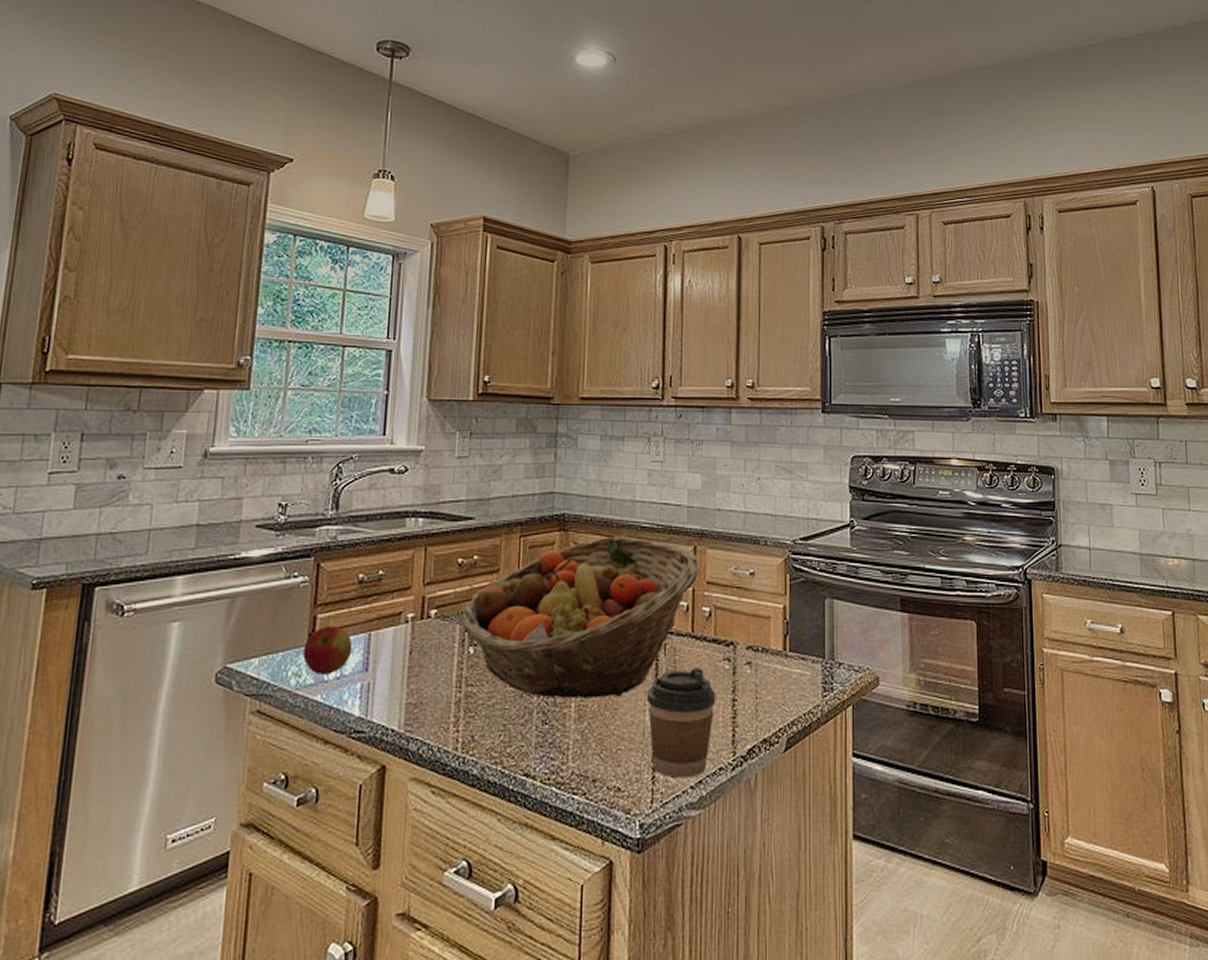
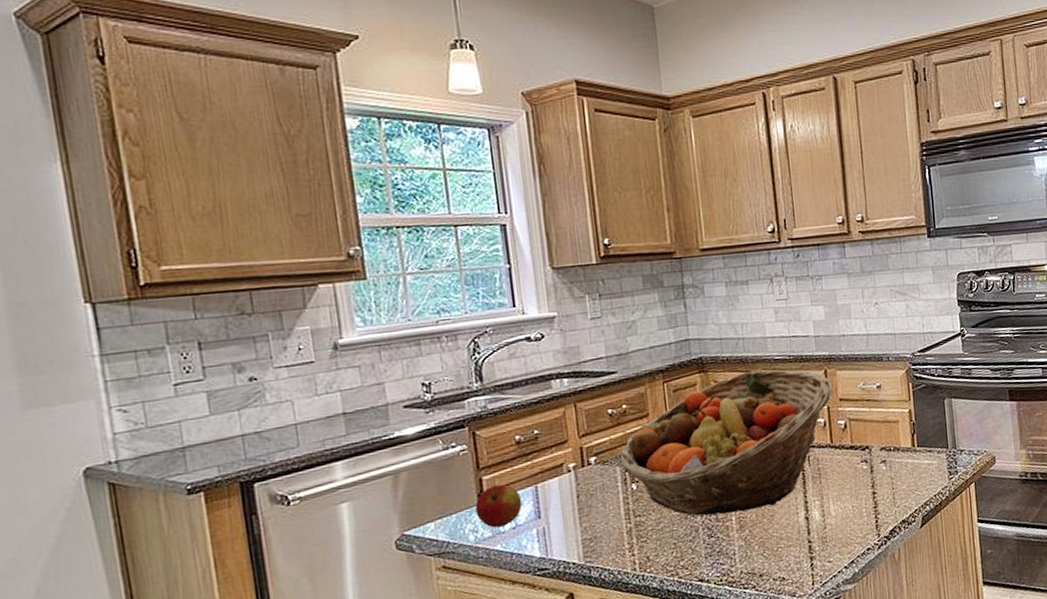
coffee cup: present [646,667,716,778] -> none [797,471,859,563]

